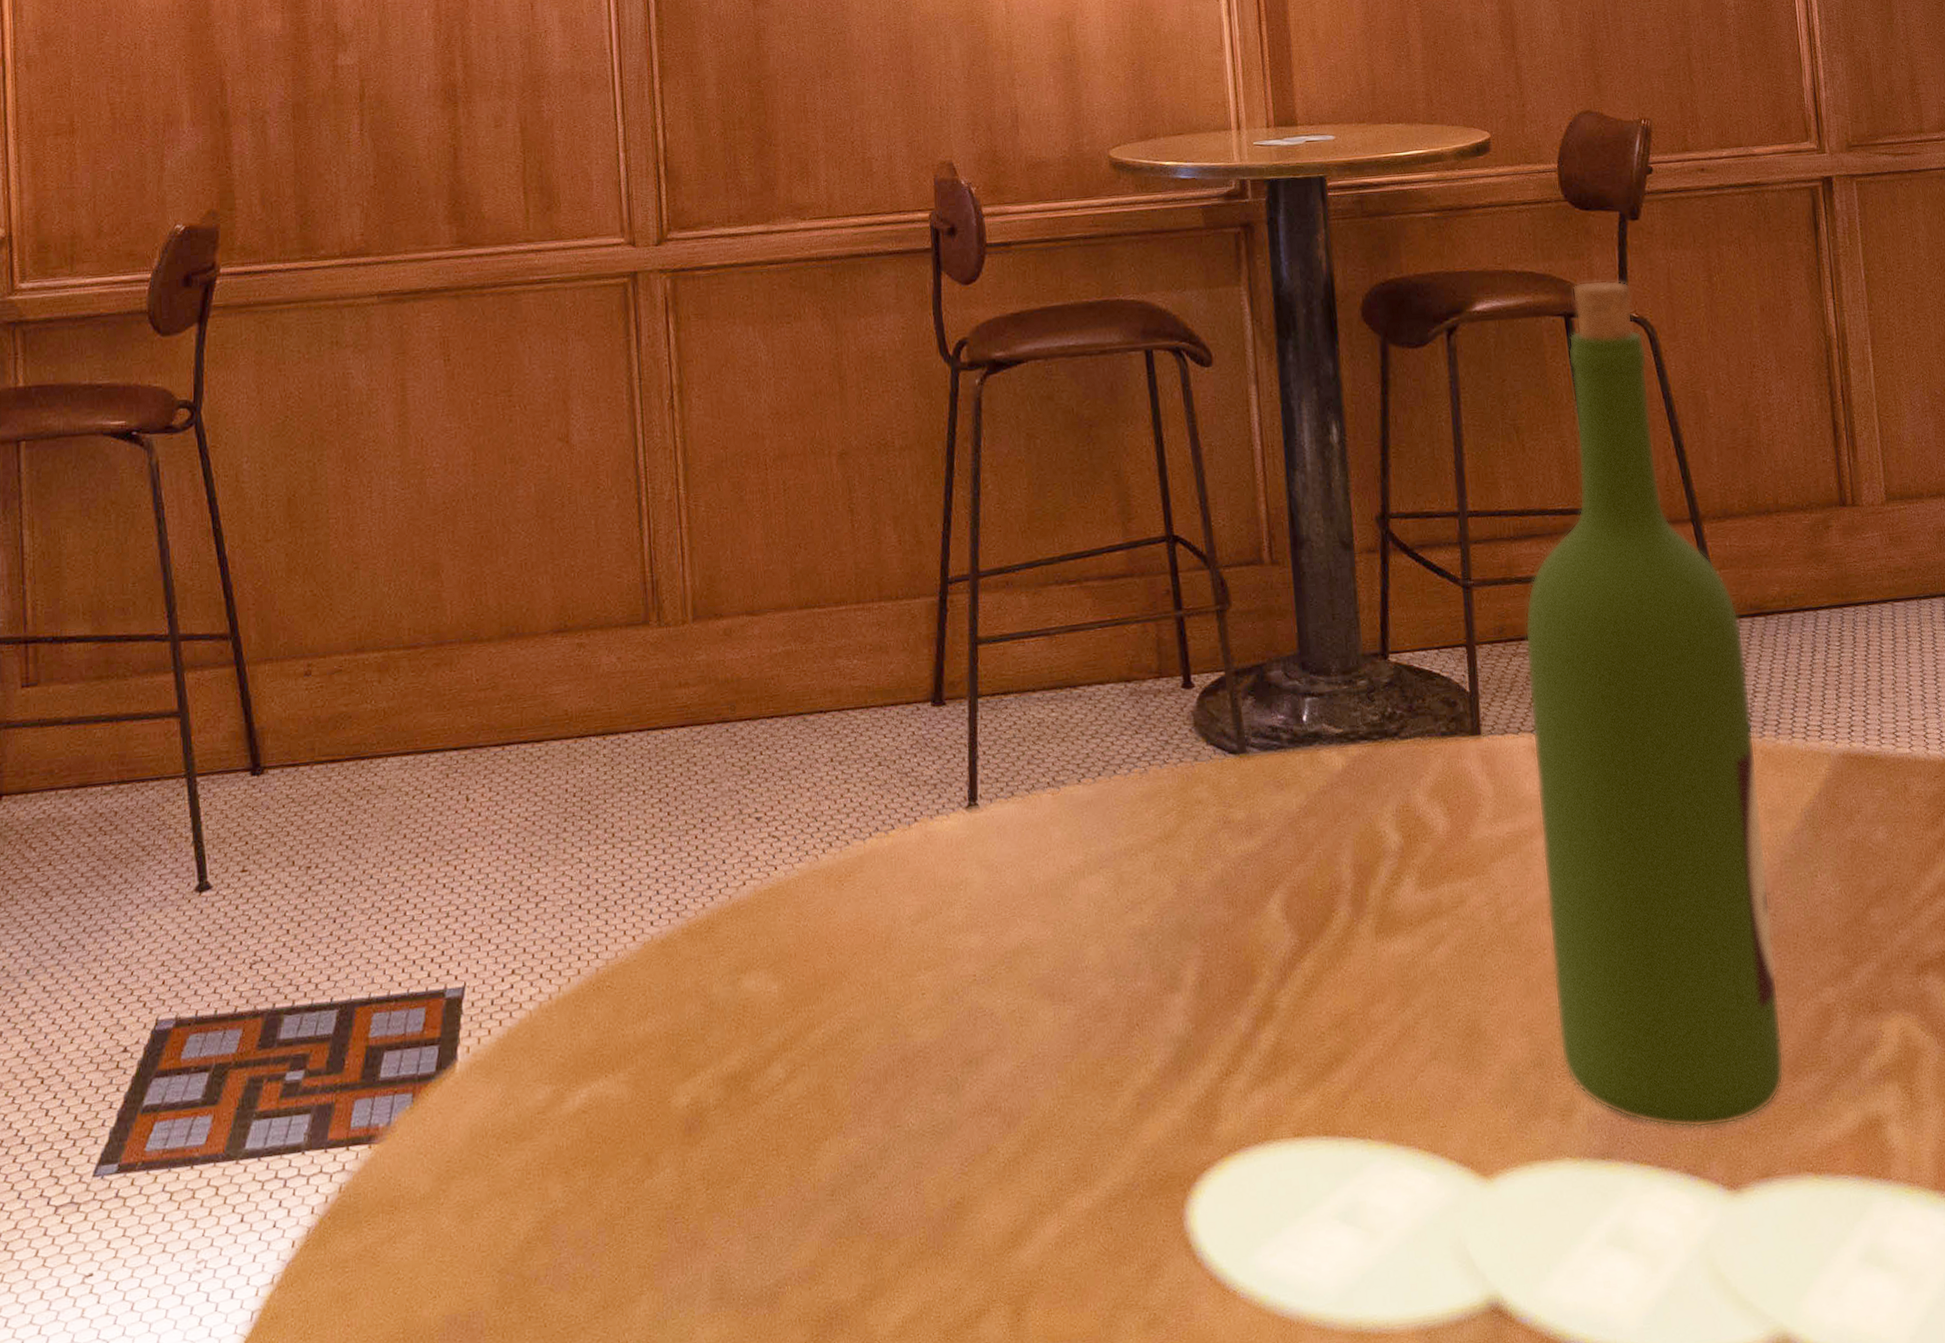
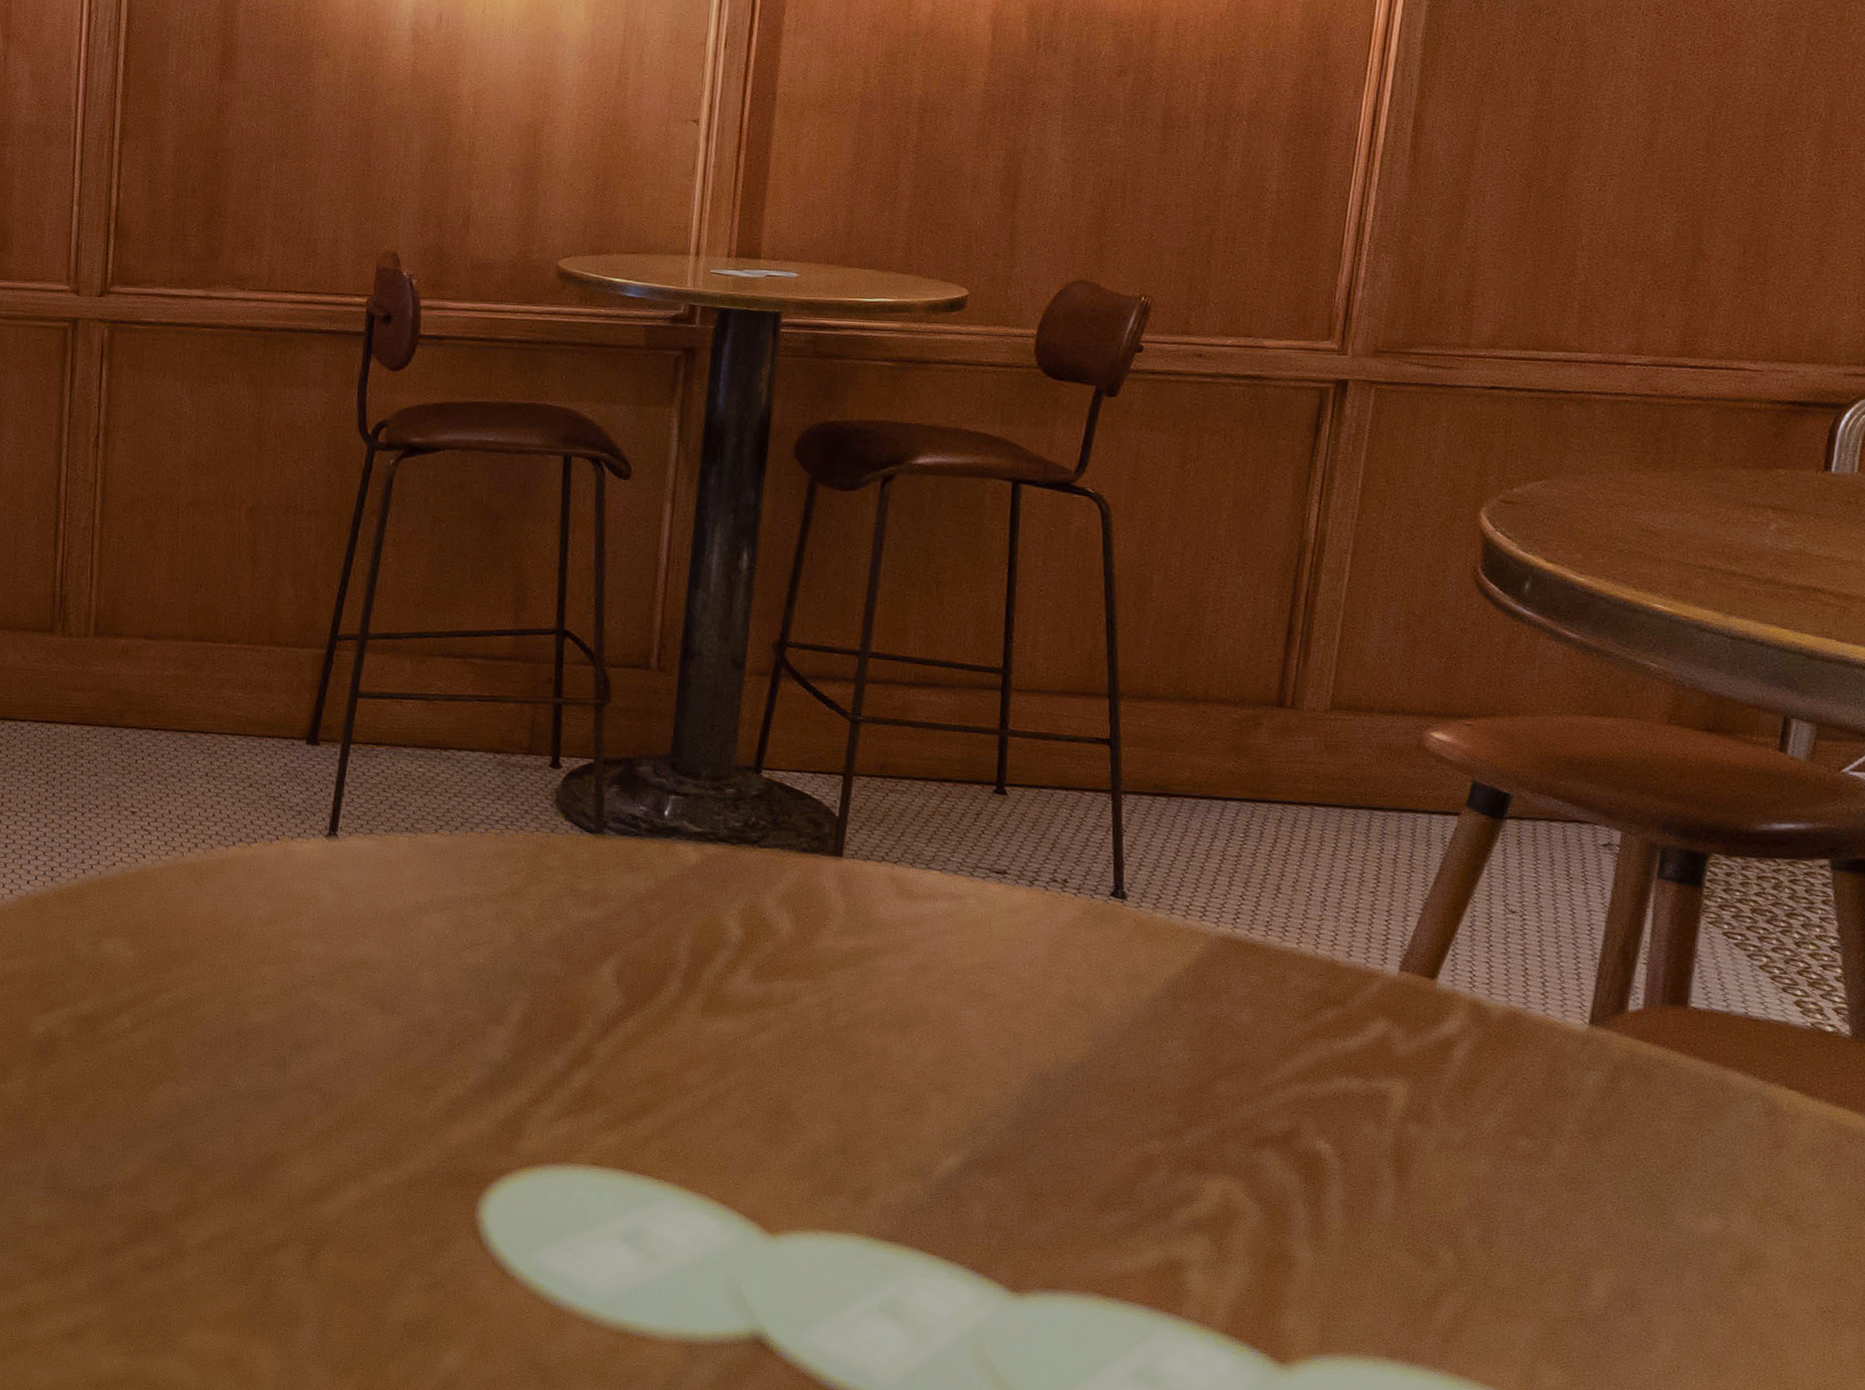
wine bottle: present [1525,280,1785,1128] -> none [866,450,1140,1238]

